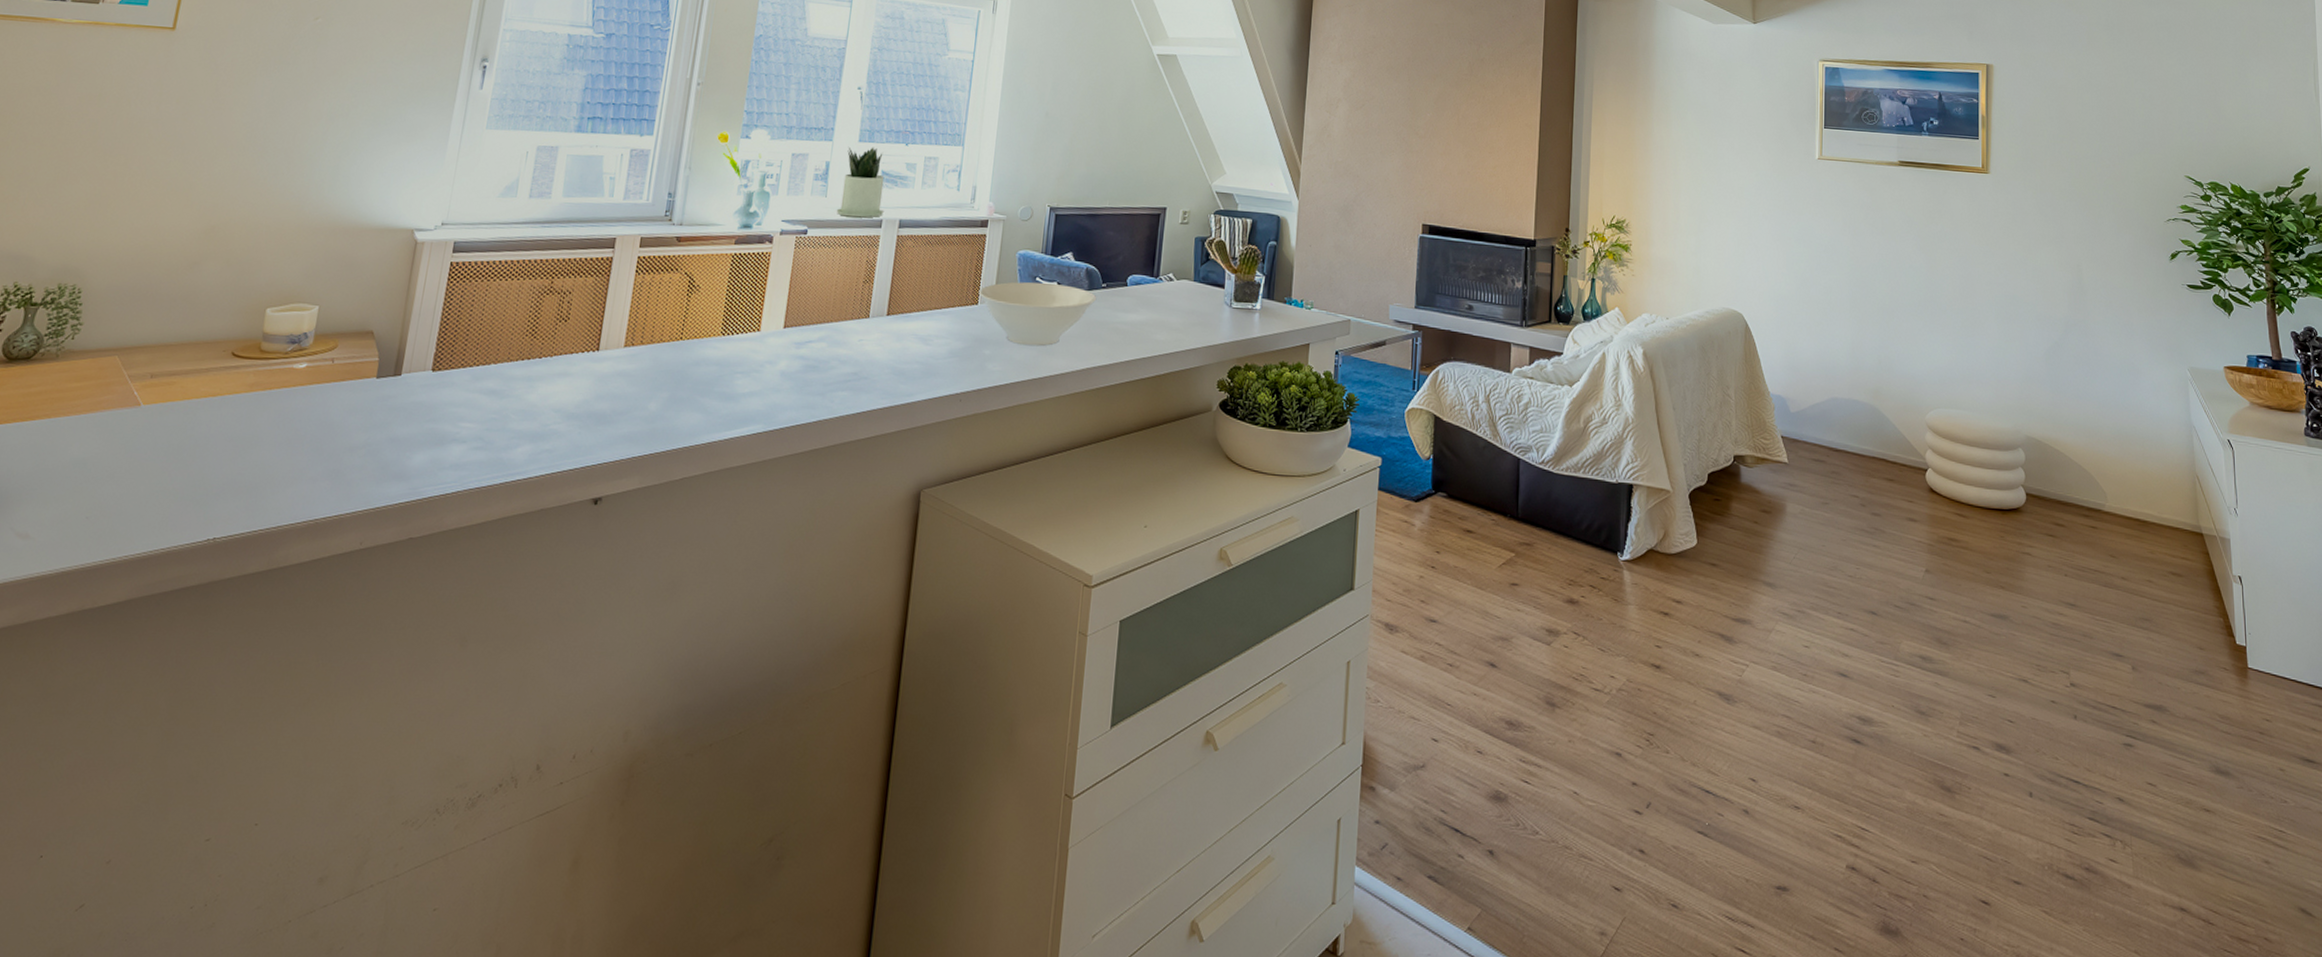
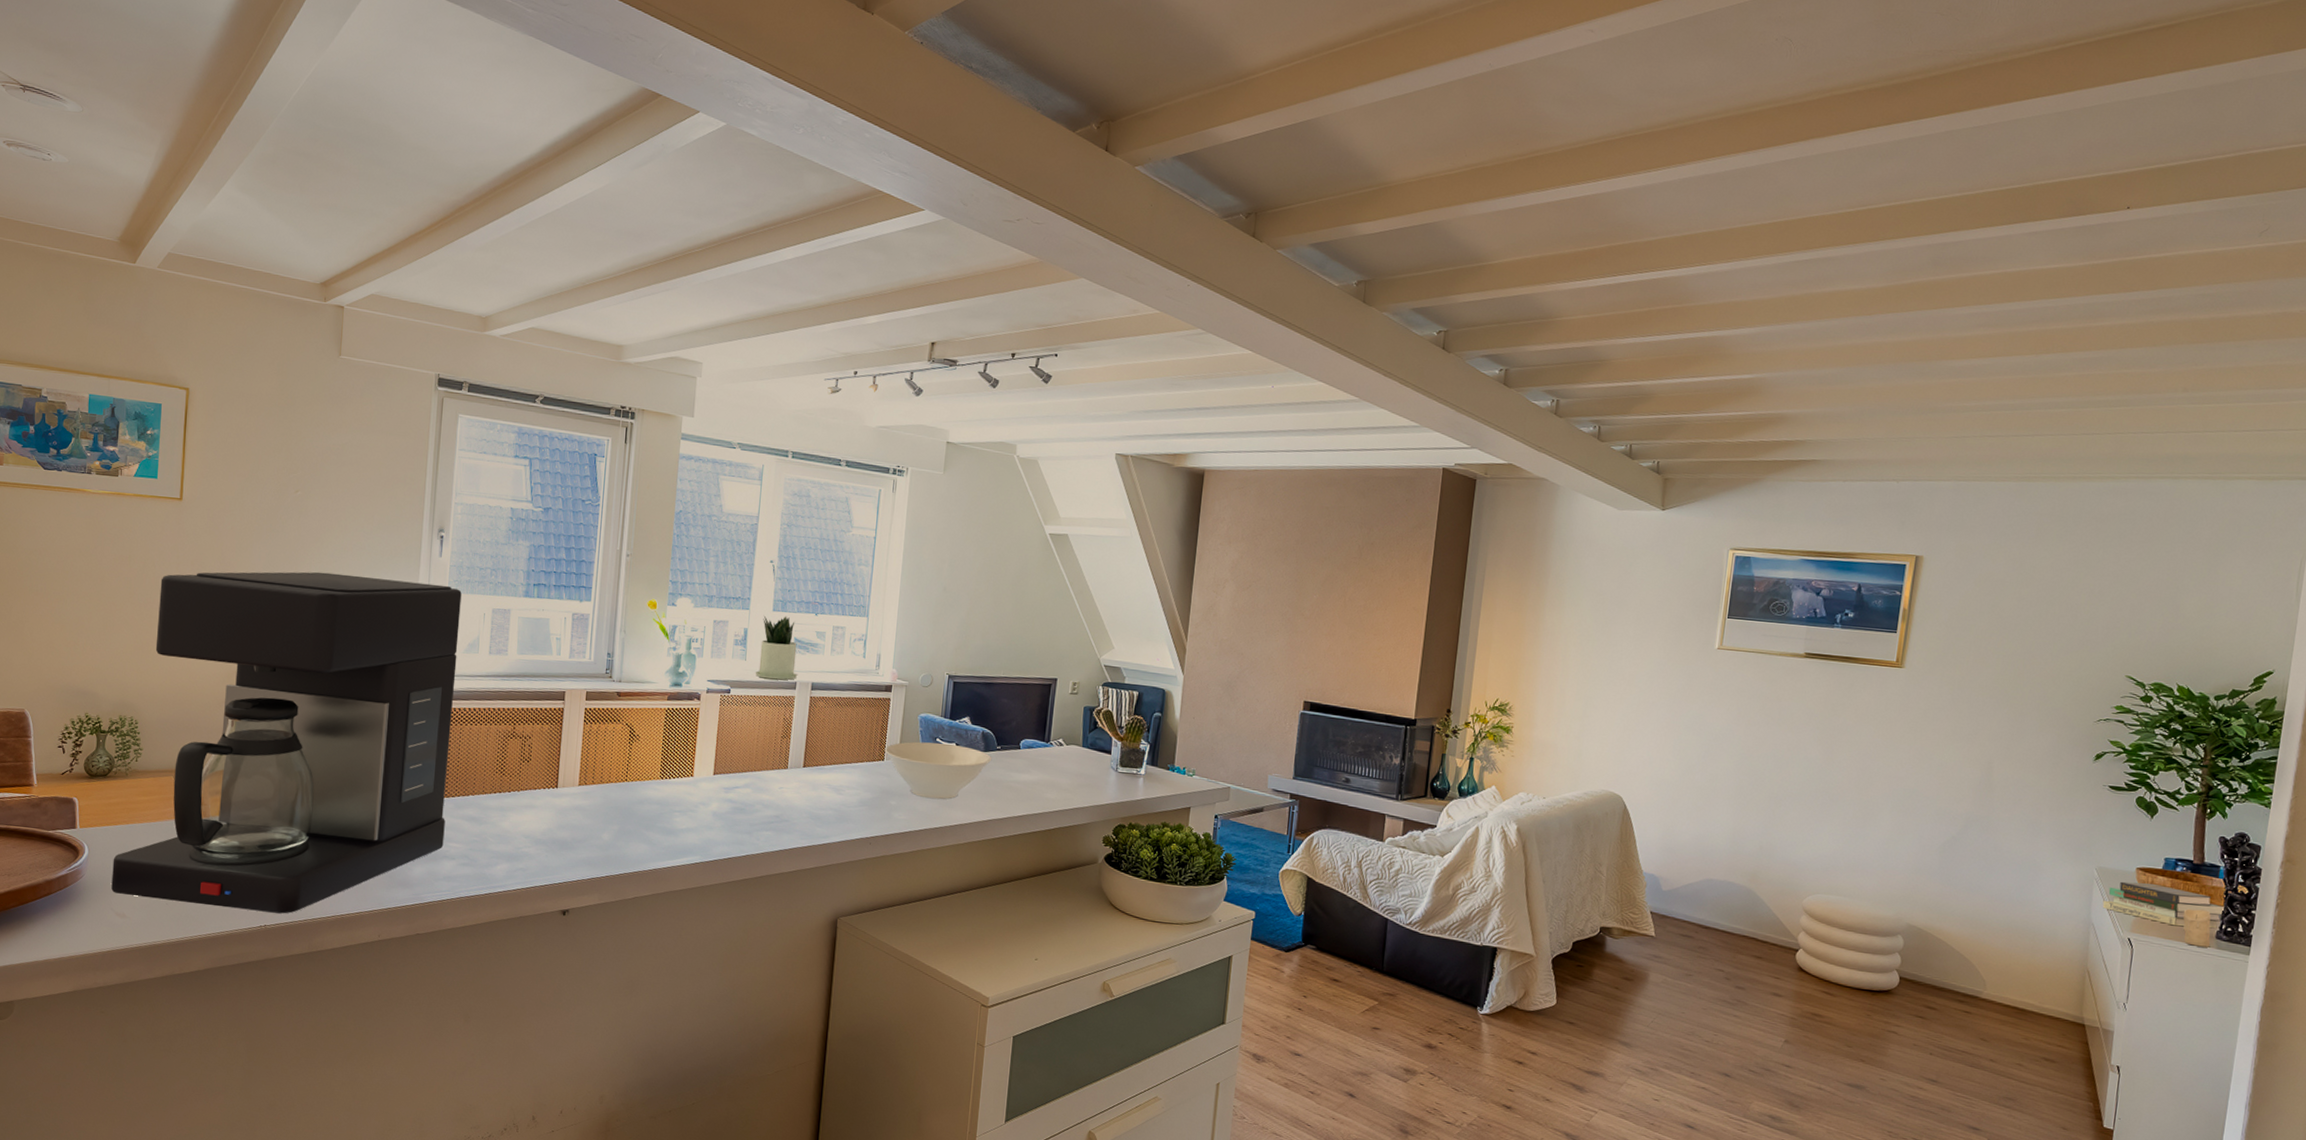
coffee maker: none [14,108,503,522] -> present [111,571,462,914]
books: none [2199,381,2309,425] -> present [2102,881,2226,928]
candle: none [2272,406,2301,445] -> present [2182,908,2211,947]

